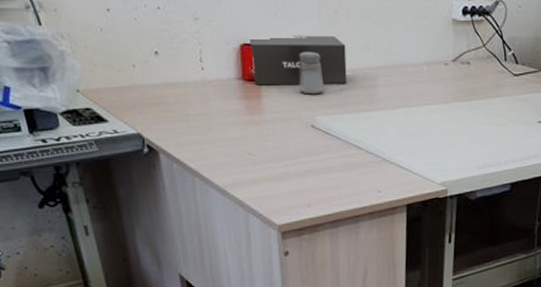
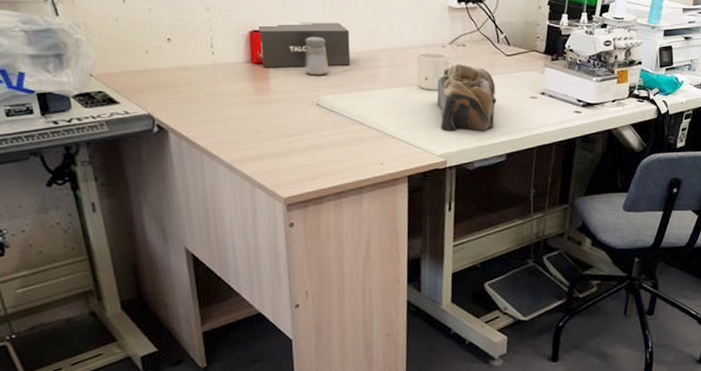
mug: none [417,70,459,112] -> present [416,52,456,90]
fabric scrap: none [438,83,502,158] -> present [437,63,497,131]

